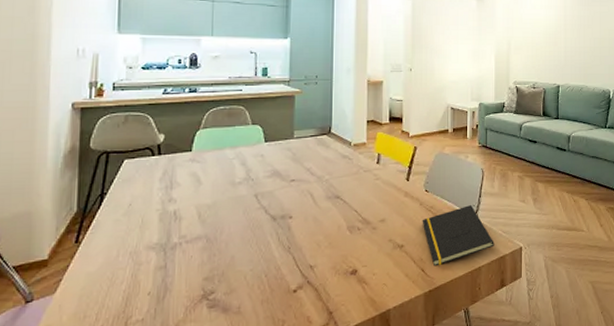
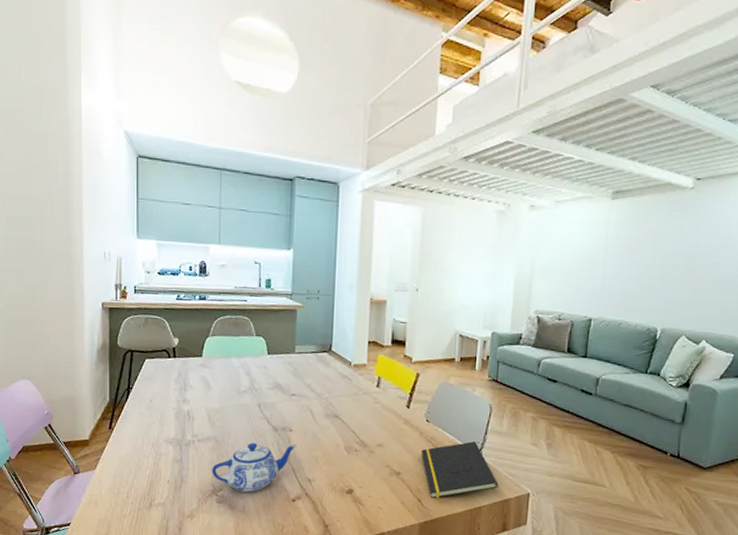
teapot: none [202,231,298,292] -> present [212,442,297,493]

